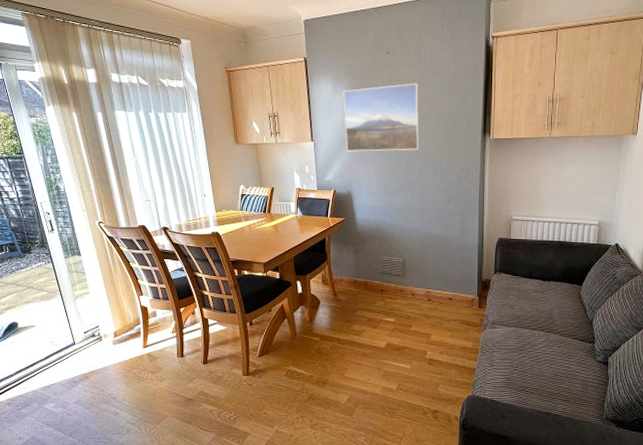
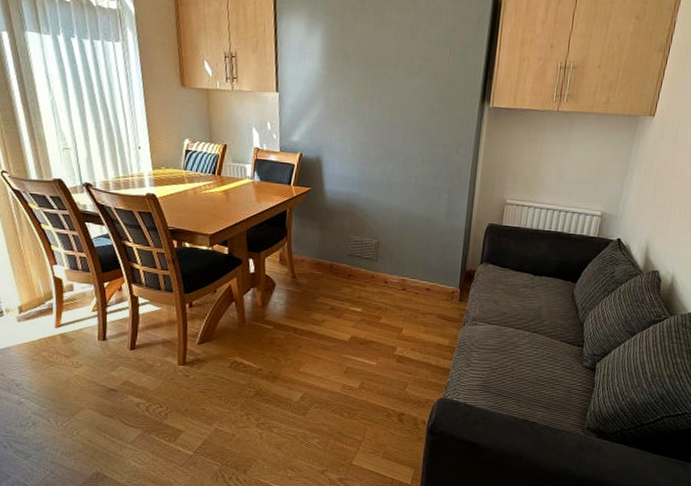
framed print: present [343,83,420,152] -> none [318,31,410,113]

